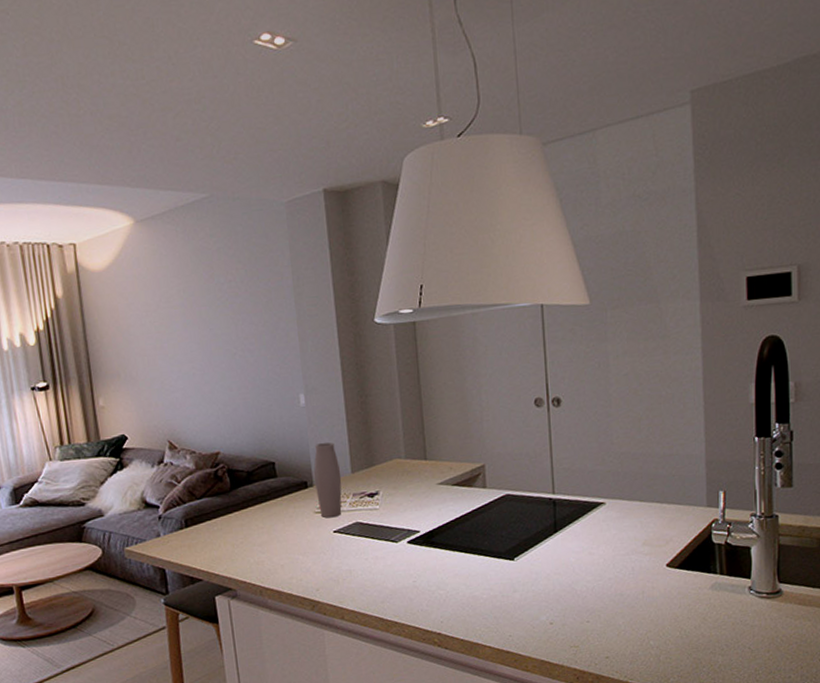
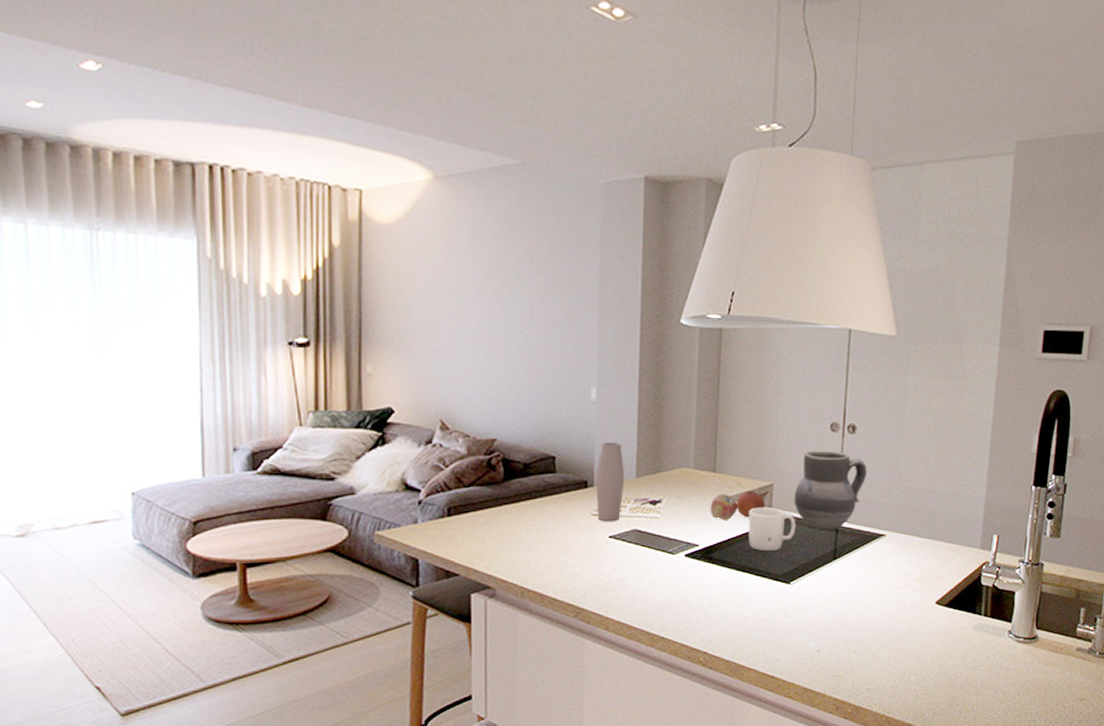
fruit: none [425,479,453,505] -> present [710,494,739,520]
fruit: none [450,473,480,500] -> present [736,490,766,518]
mug: none [464,487,513,531] -> present [748,507,796,551]
ceramic jug: none [506,425,577,504] -> present [793,450,867,530]

